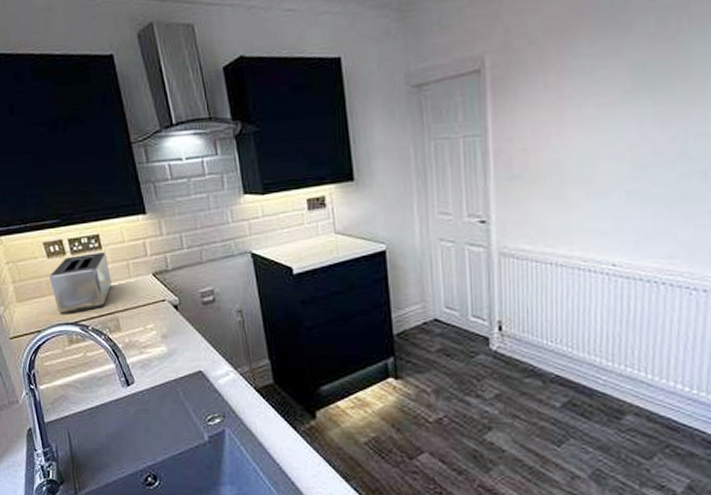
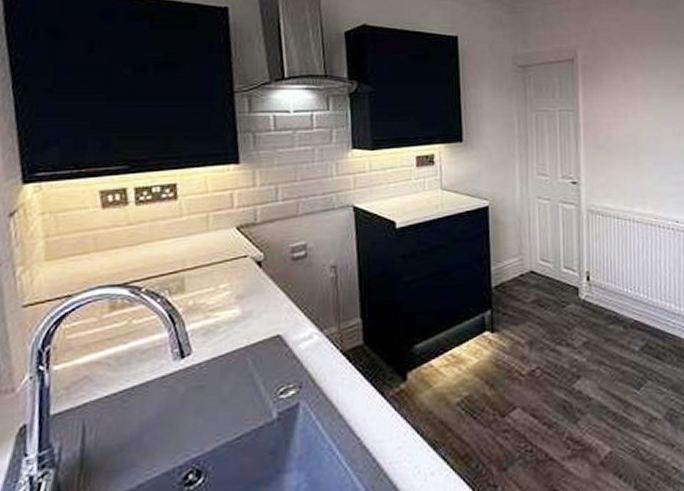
toaster: present [49,252,113,315] -> none [99,203,184,275]

